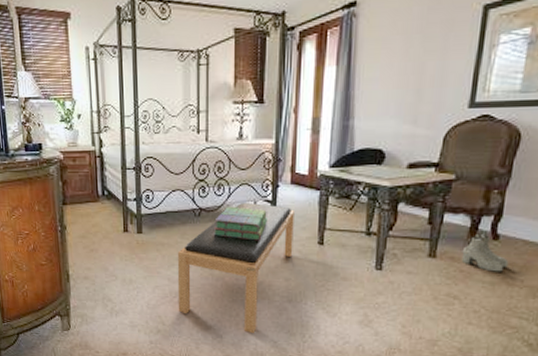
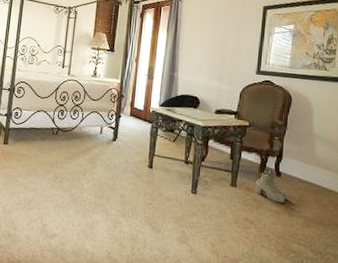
bench: present [177,203,294,334] -> none [29,127,131,244]
stack of books: present [213,206,267,241] -> none [66,128,111,160]

